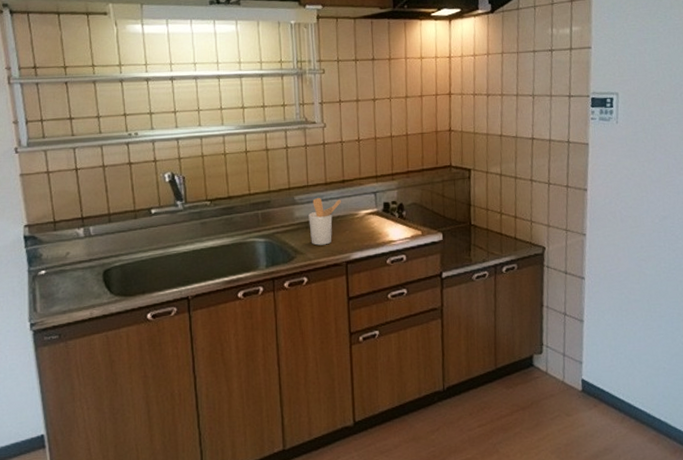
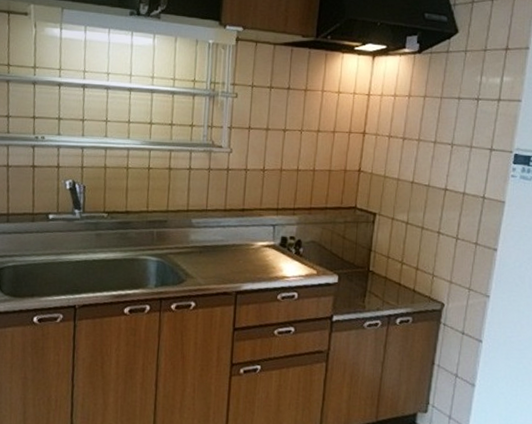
utensil holder: present [308,197,342,246] -> none [203,223,239,272]

